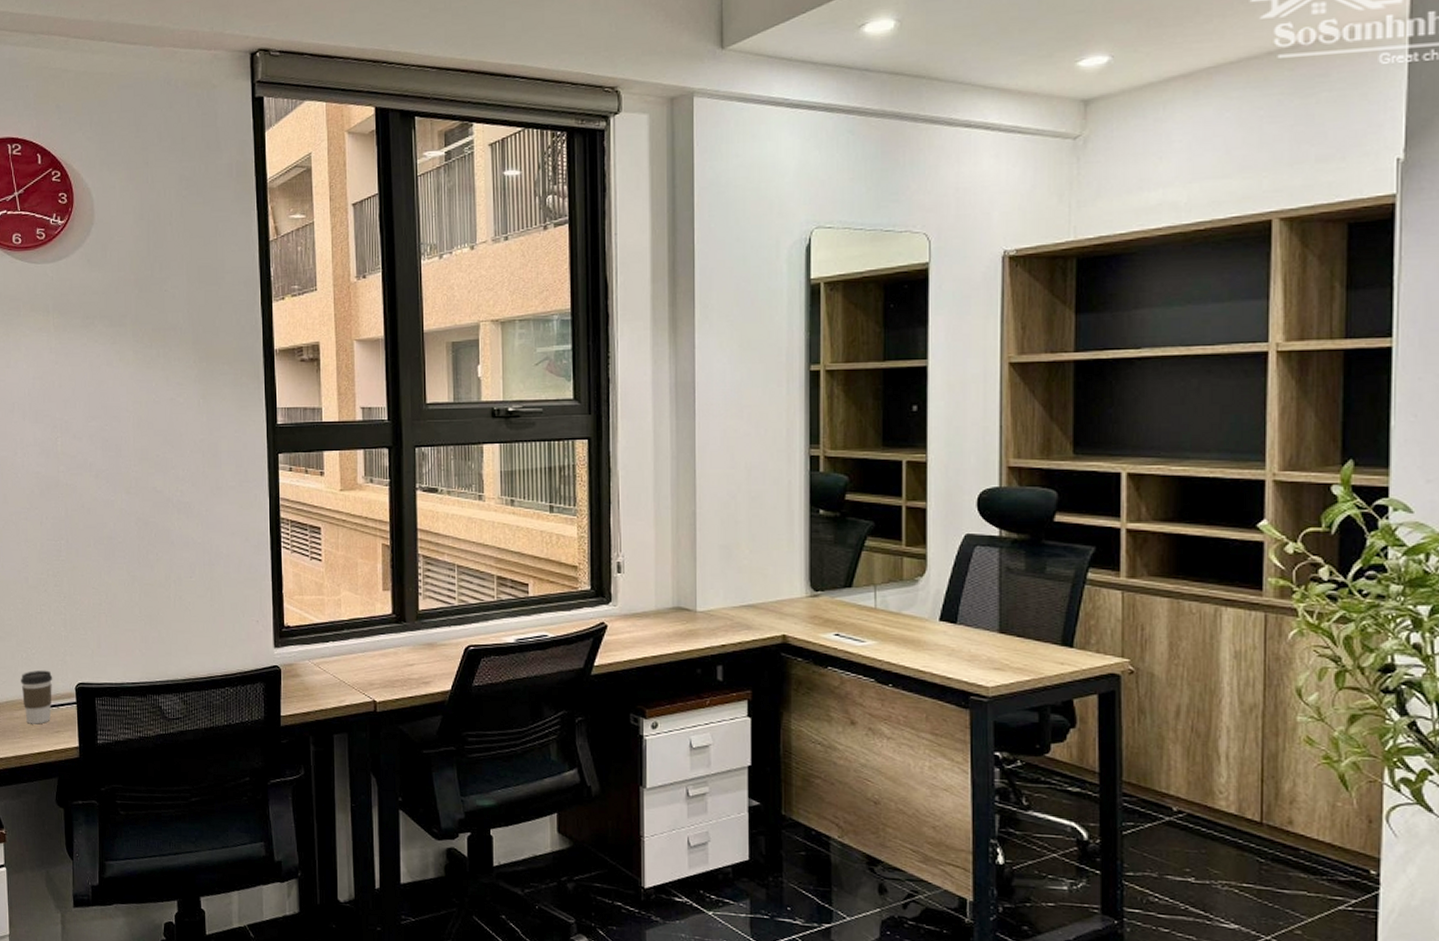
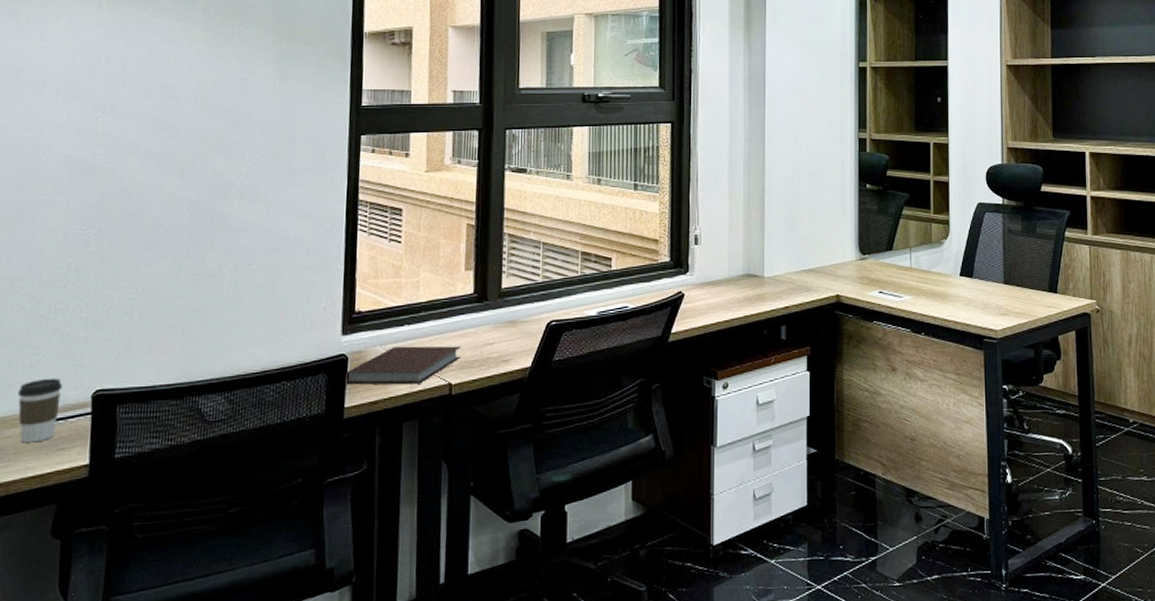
notebook: none [279,661,383,699] -> present [344,346,461,385]

